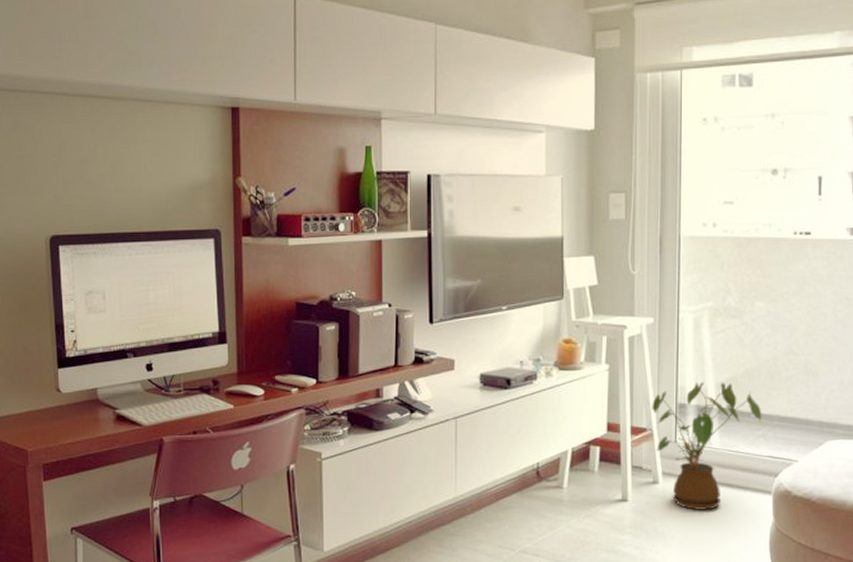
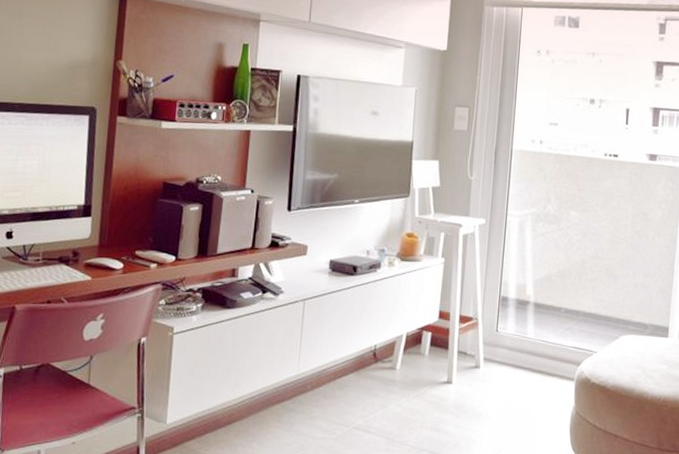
house plant: present [652,382,762,510] -> none [478,278,571,394]

